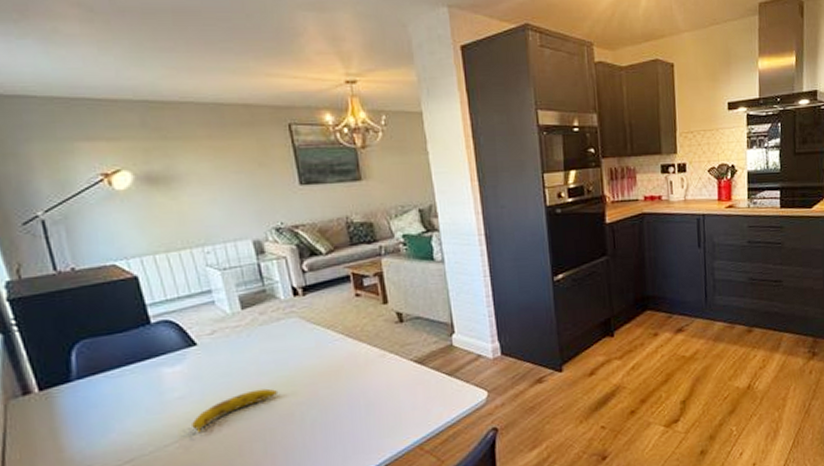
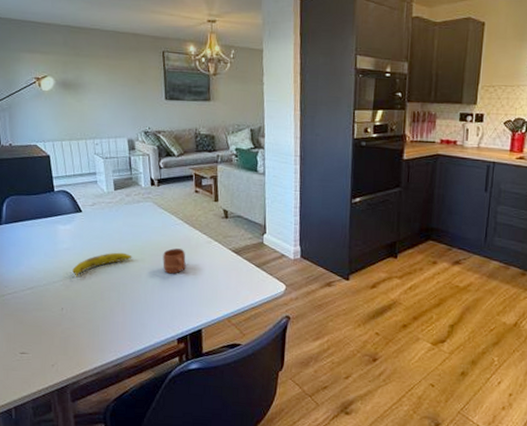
mug: none [321,370,355,405] -> present [163,248,186,274]

